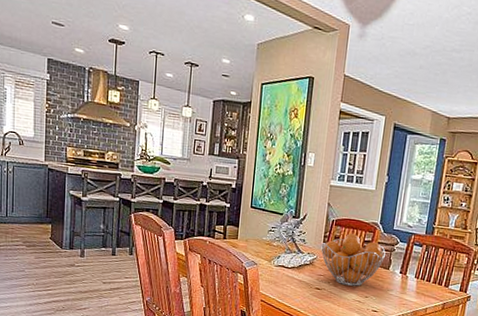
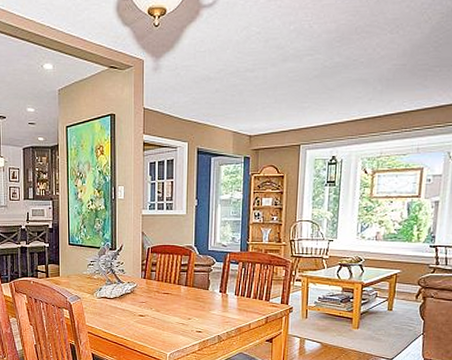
fruit basket: present [321,233,386,286] -> none [140,258,203,309]

